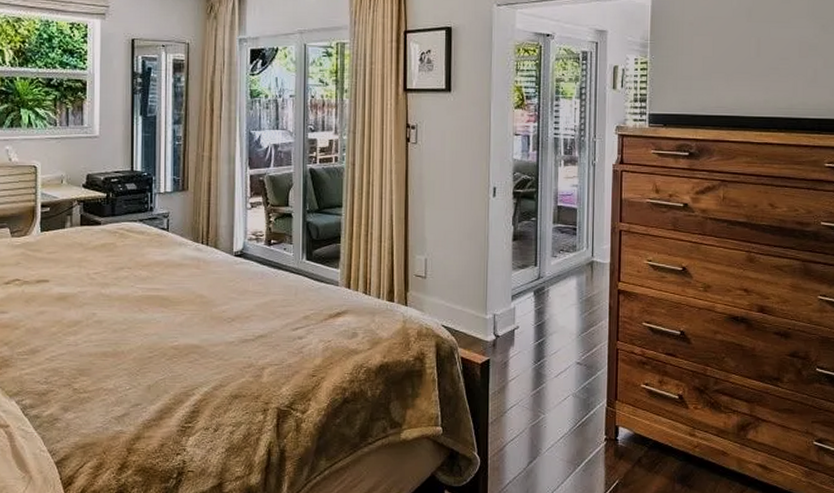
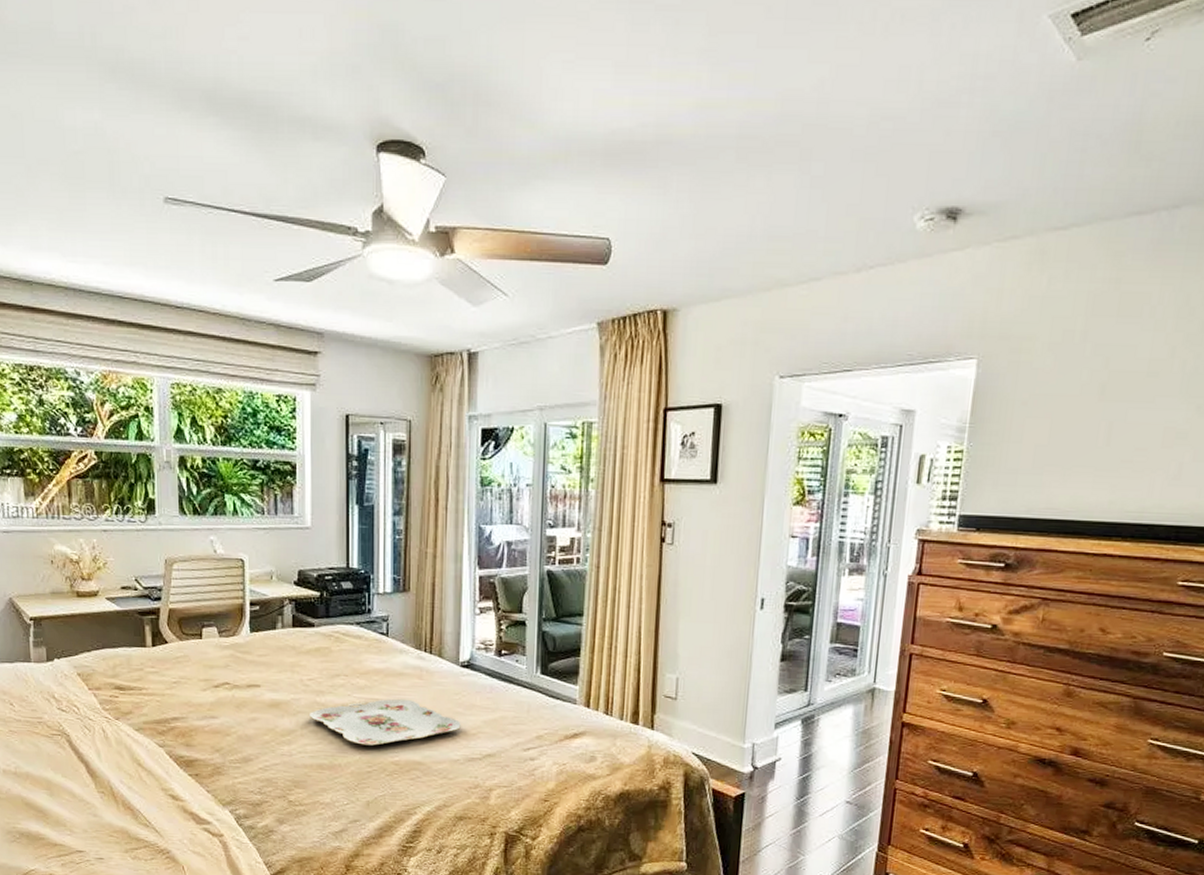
serving tray: none [94,288,235,333] -> present [308,699,461,747]

